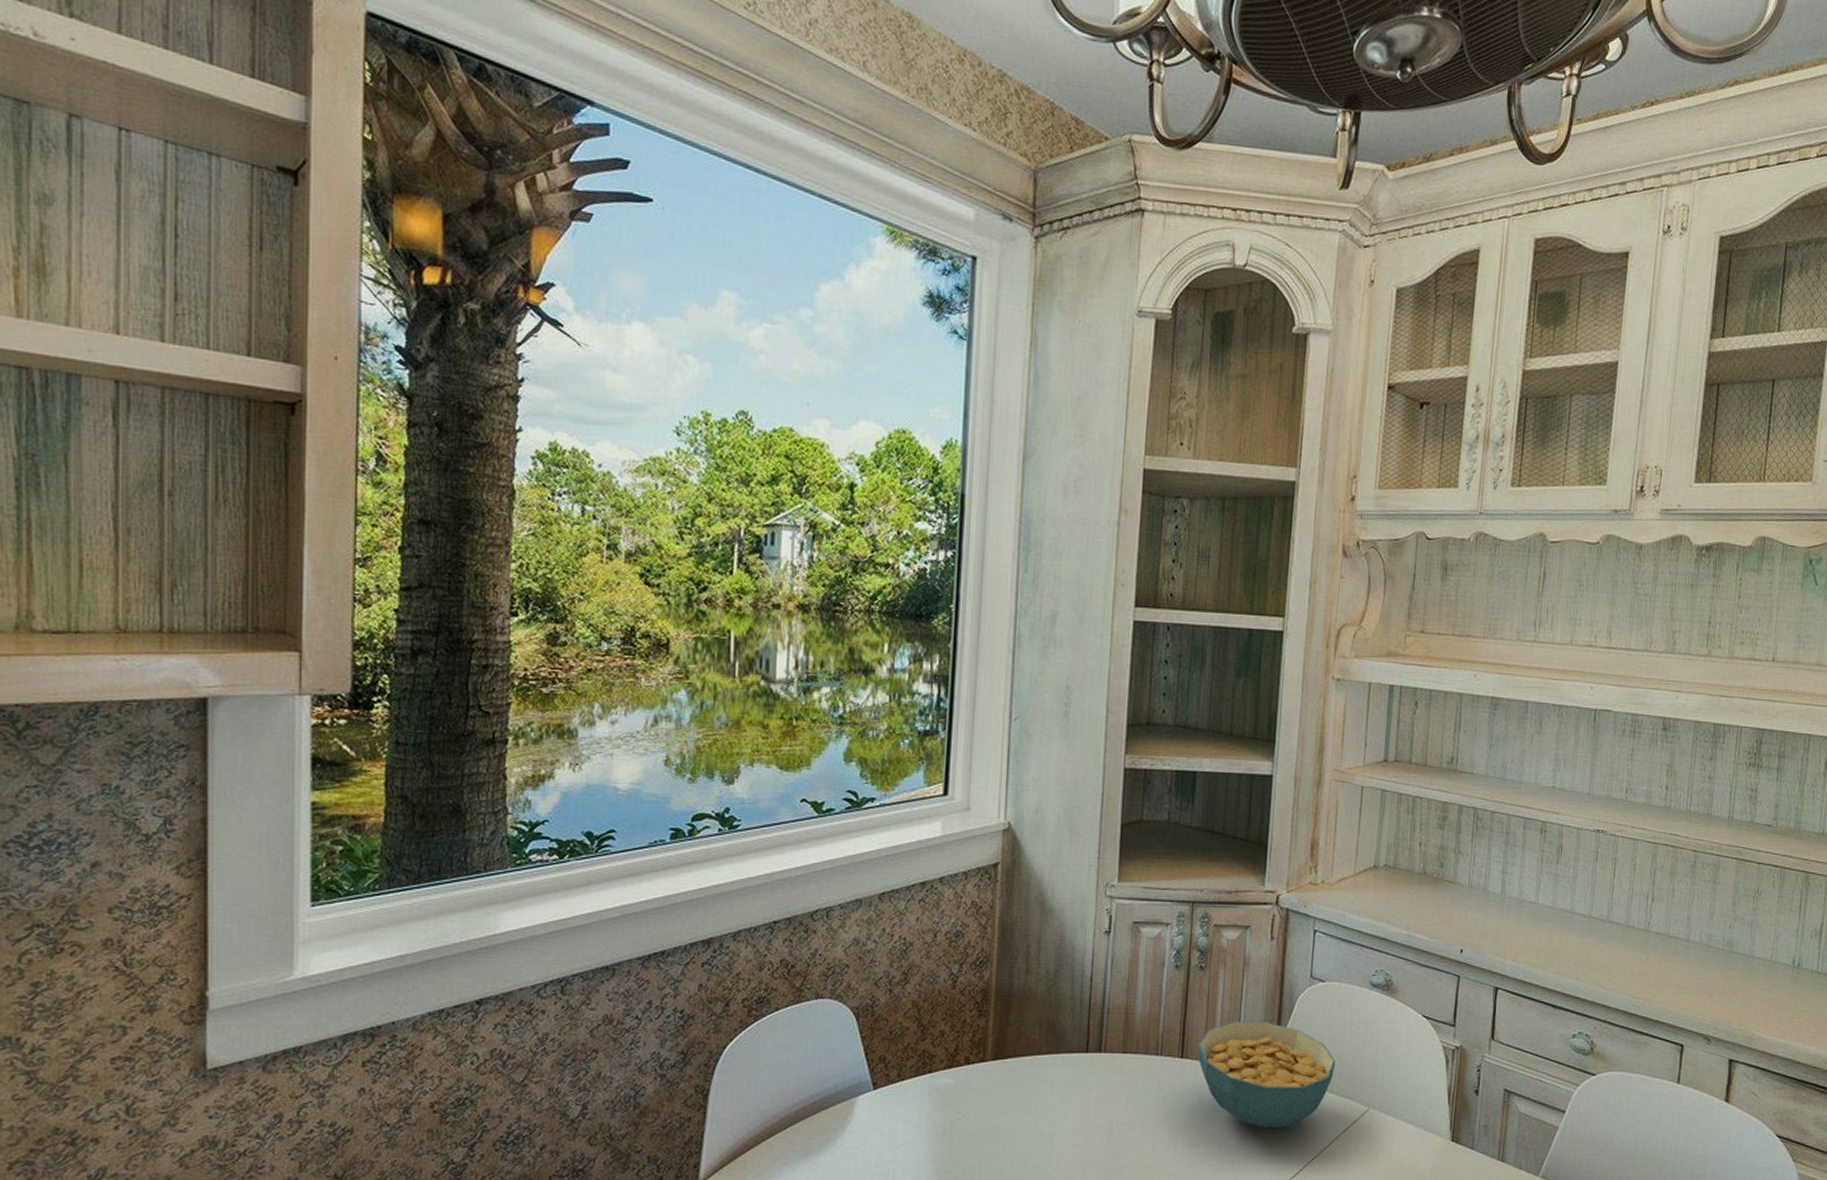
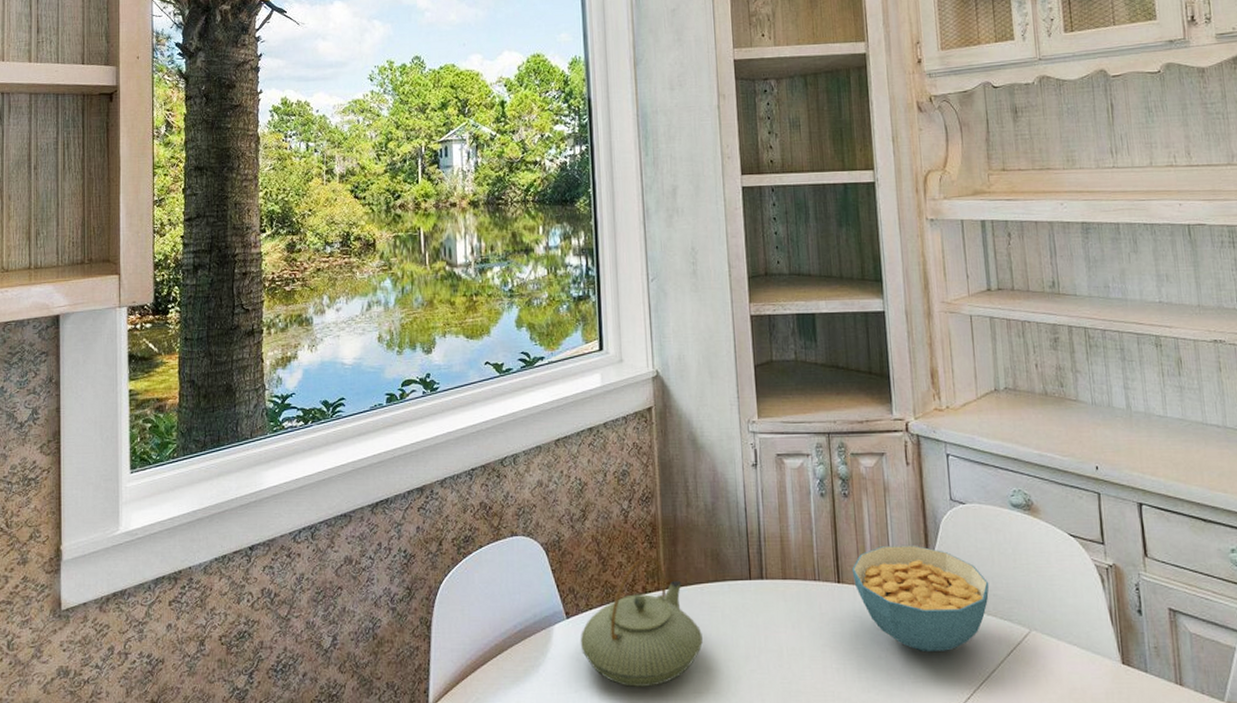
teapot: none [886,1024,1027,1161] -> present [580,556,703,687]

